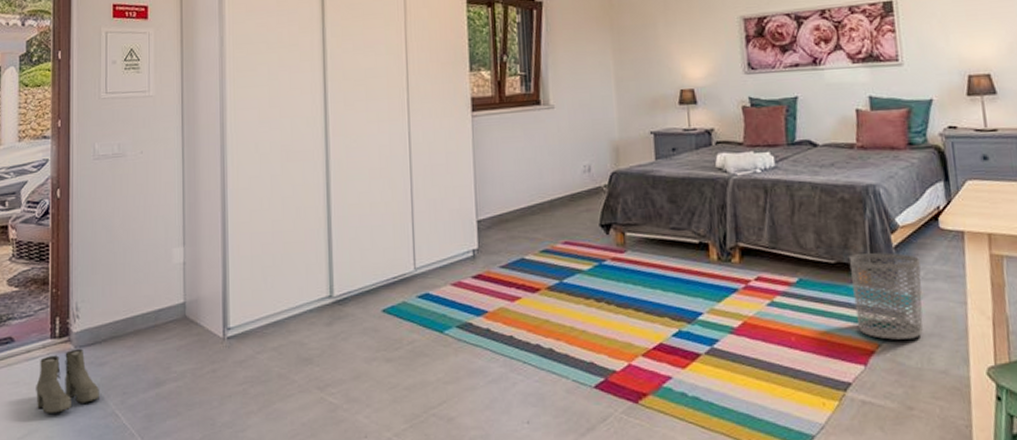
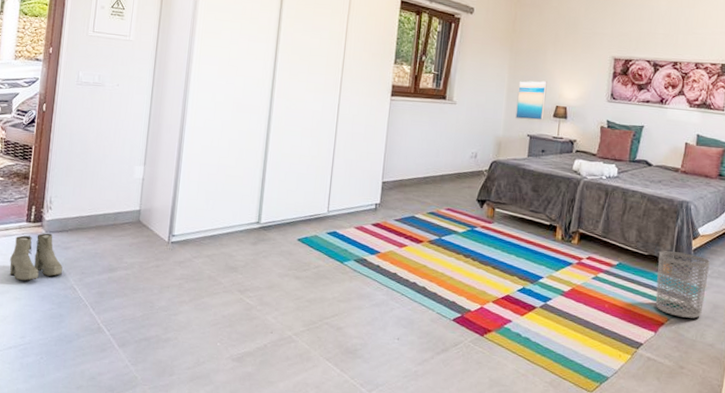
wall art: none [628,61,668,115] -> present [515,80,547,121]

